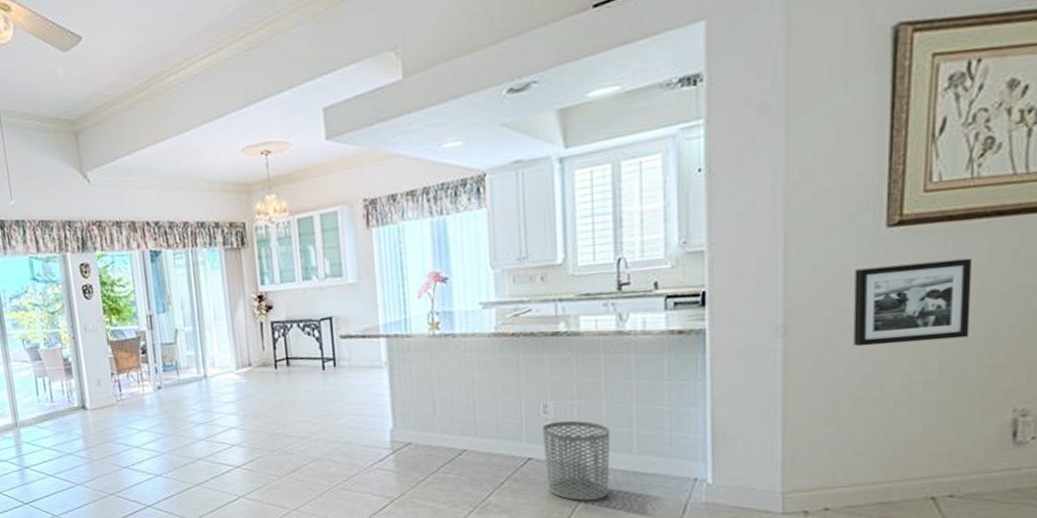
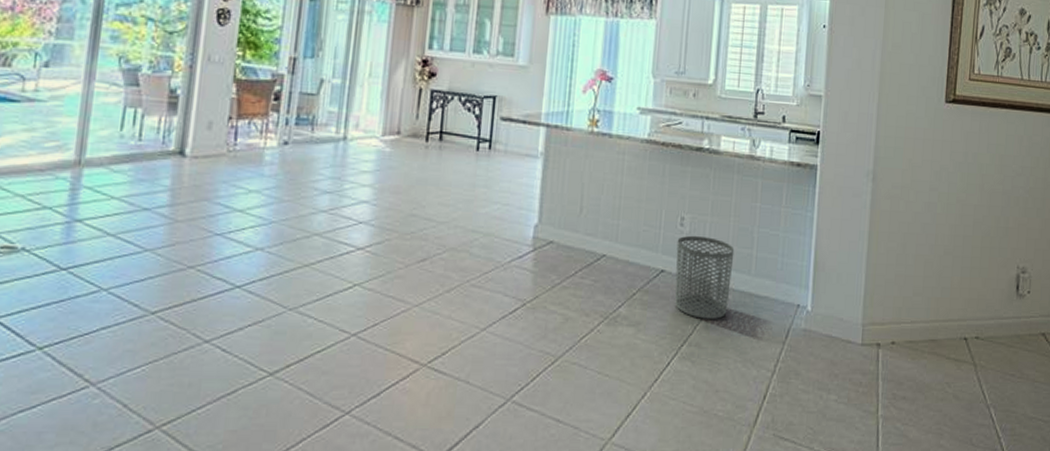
picture frame: present [853,258,973,347] -> none [919,133,996,203]

